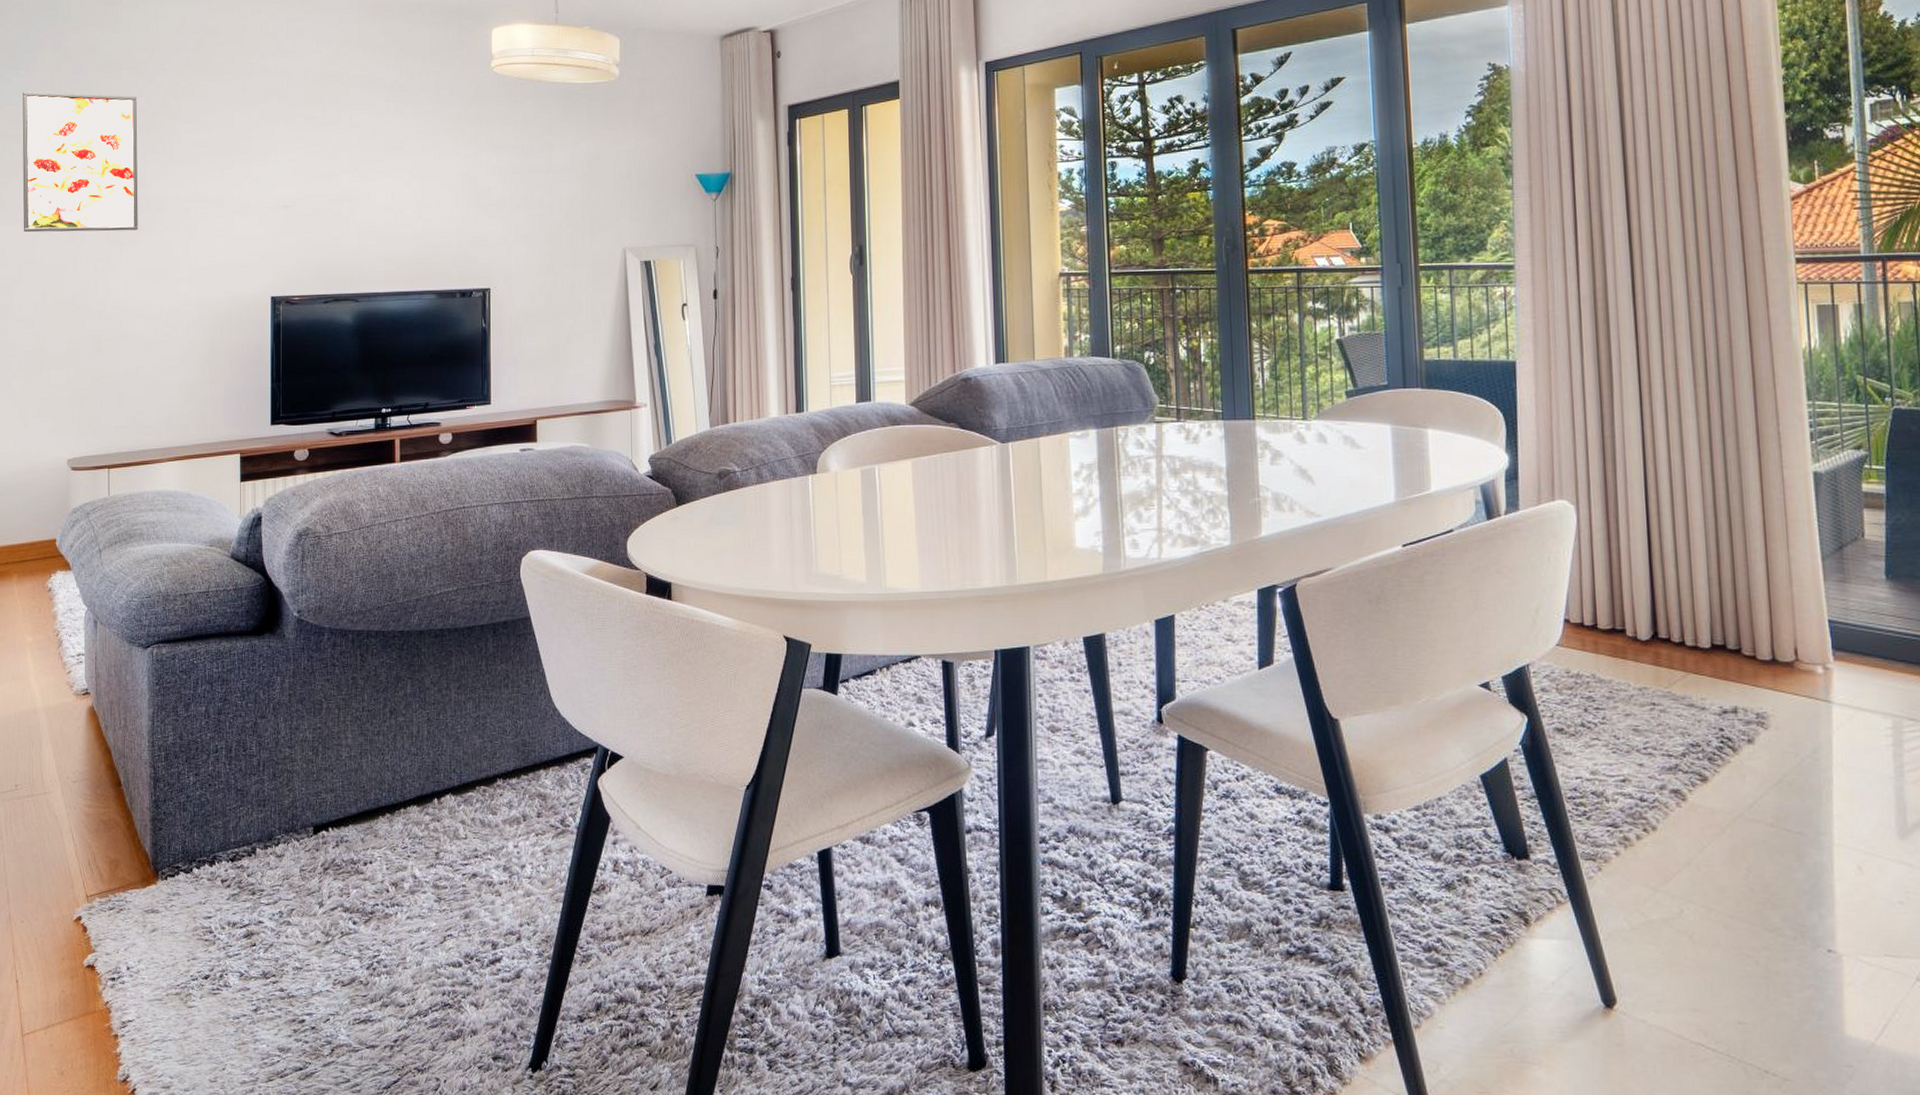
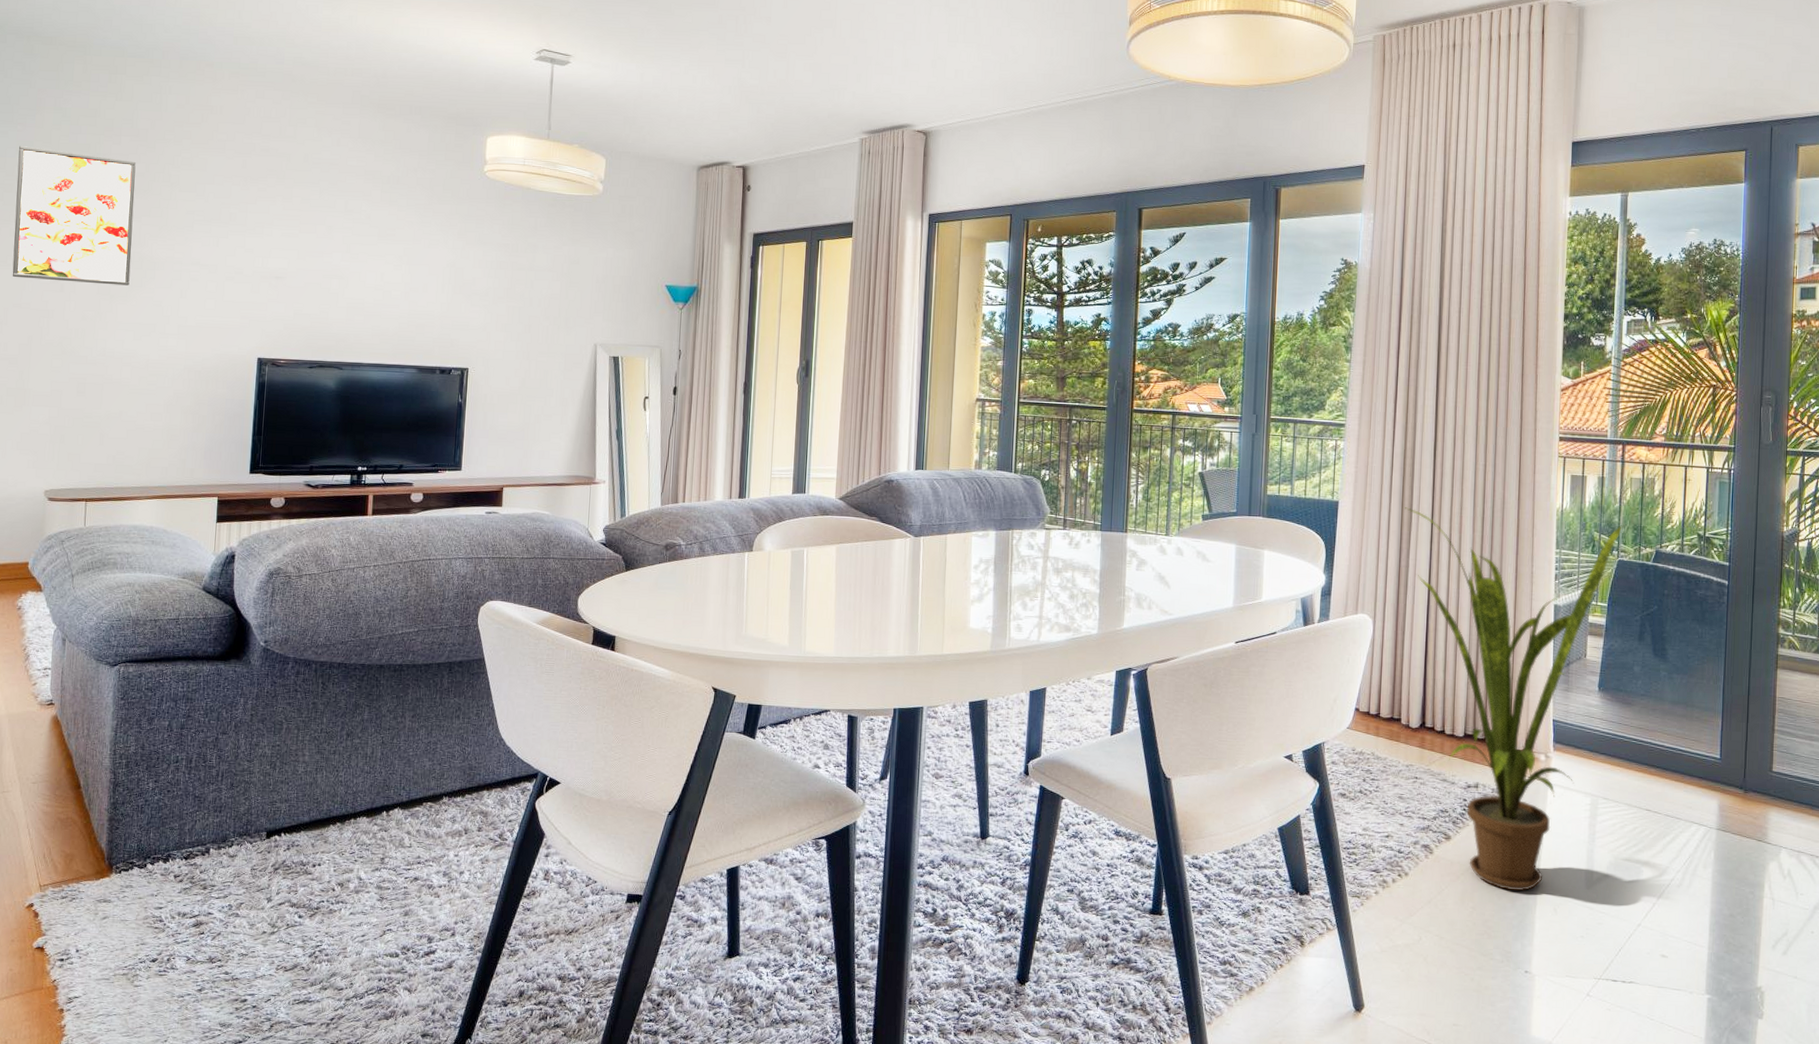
house plant: none [1602,362,1897,845] -> present [1405,507,1624,891]

